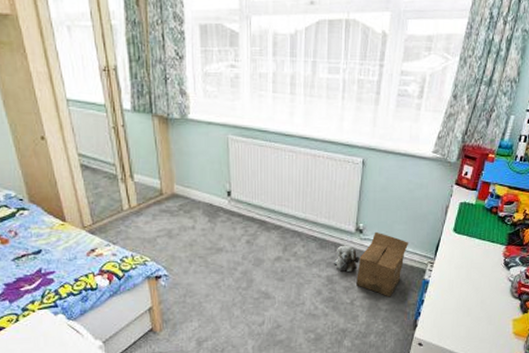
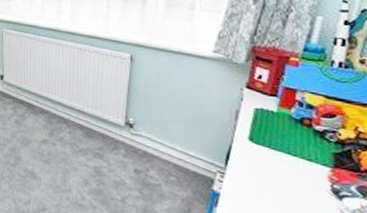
plush toy: present [334,245,359,273] -> none [102,137,130,167]
cardboard box: present [356,231,409,297] -> none [128,128,190,203]

